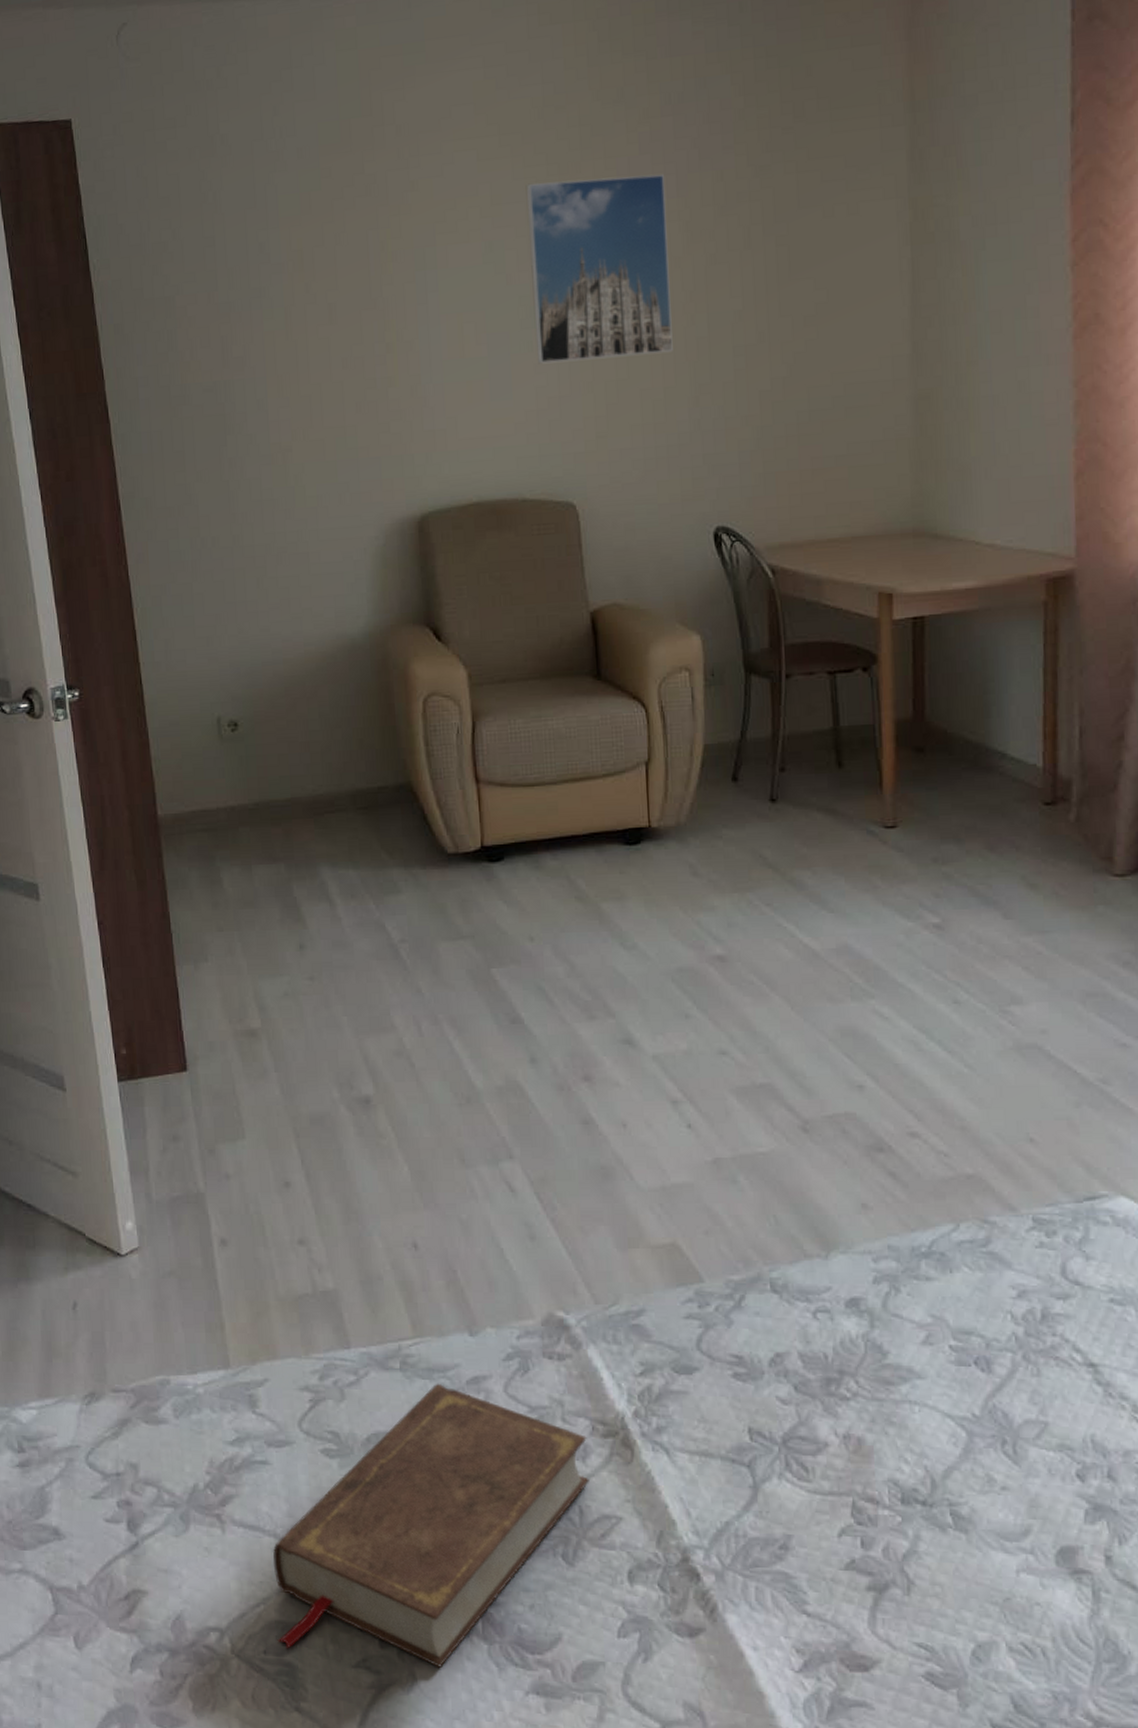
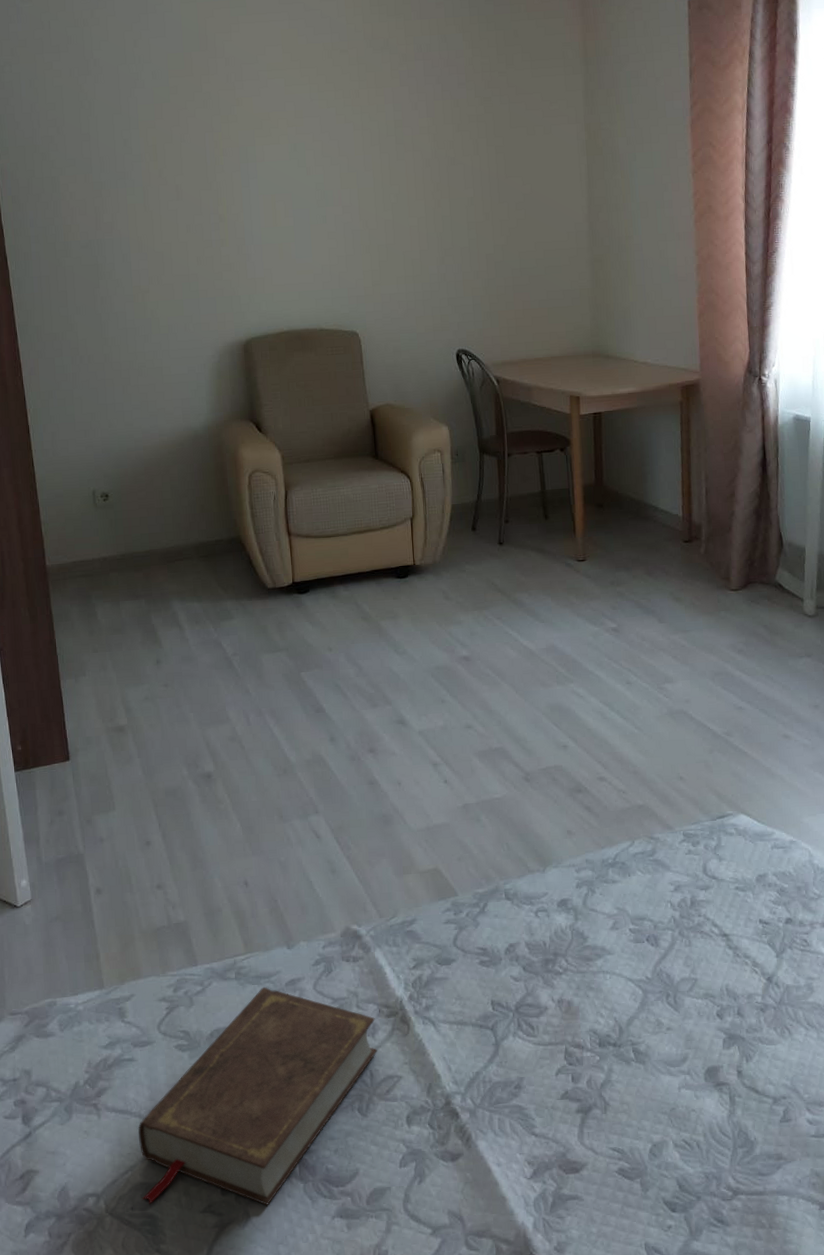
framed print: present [525,173,673,364] -> none [320,100,426,232]

